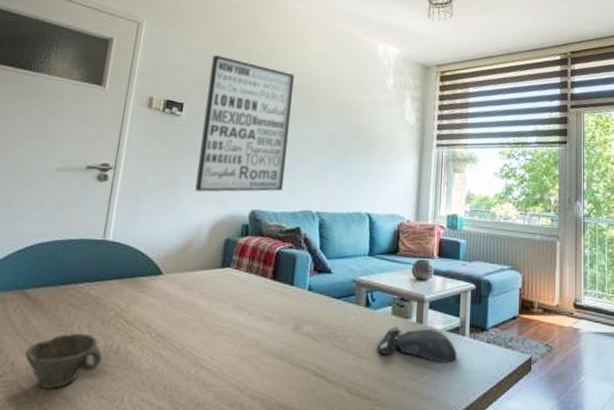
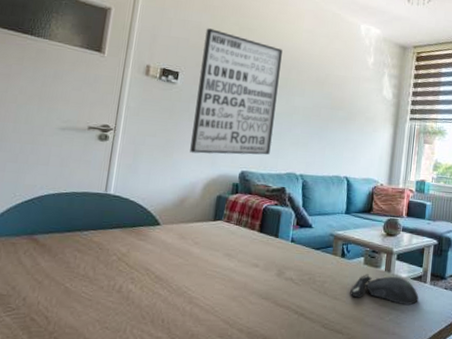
cup: present [24,333,102,389] -> none [35,274,106,321]

